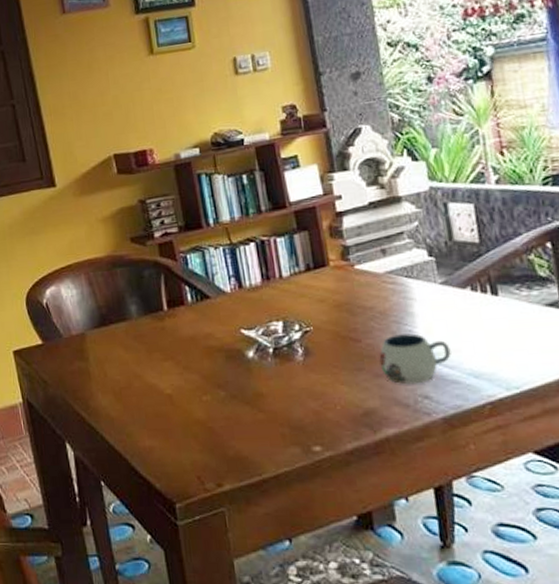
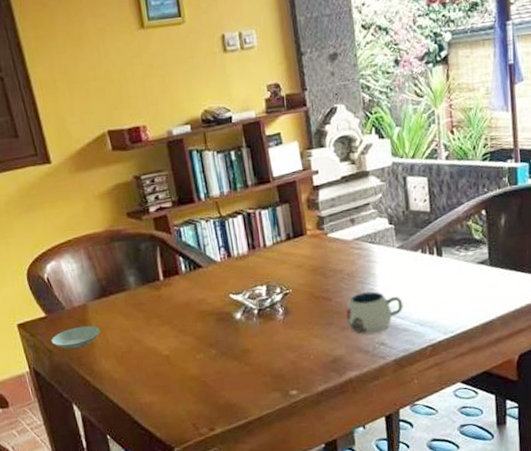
saucer: none [46,356,98,381] -> present [51,326,100,350]

